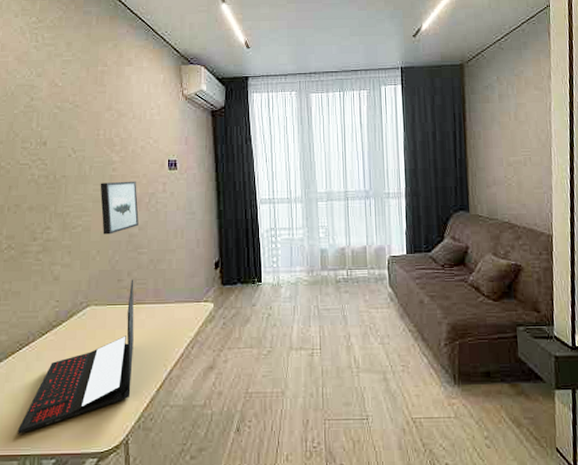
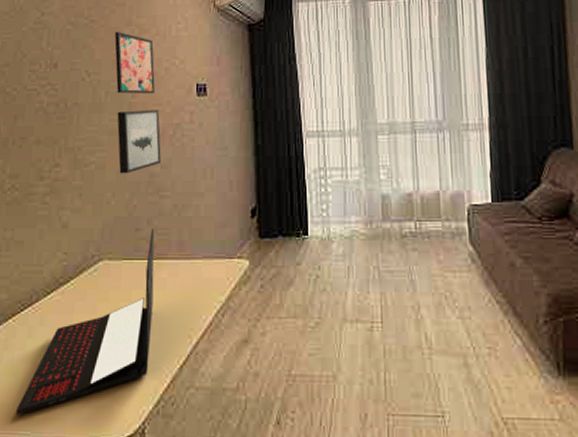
wall art: none [97,116,133,168] -> present [115,32,156,94]

